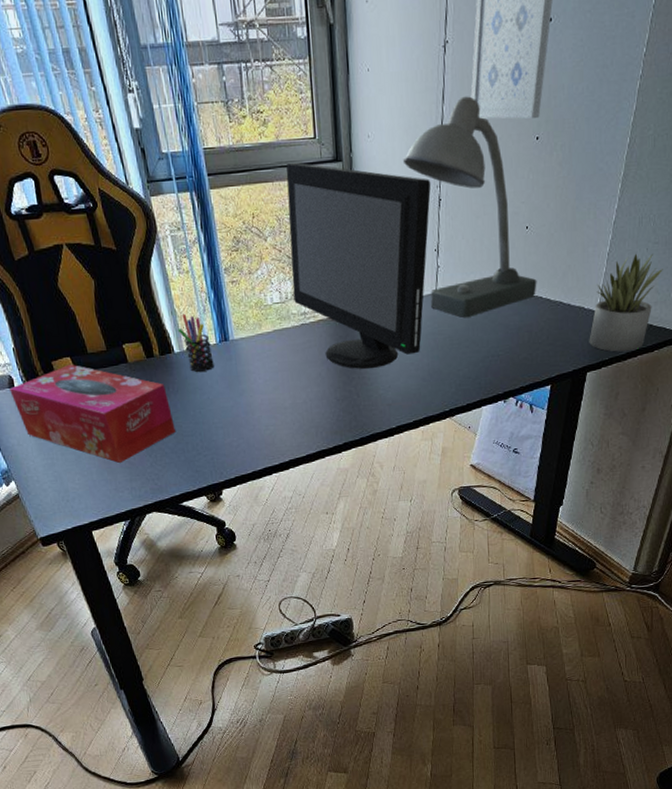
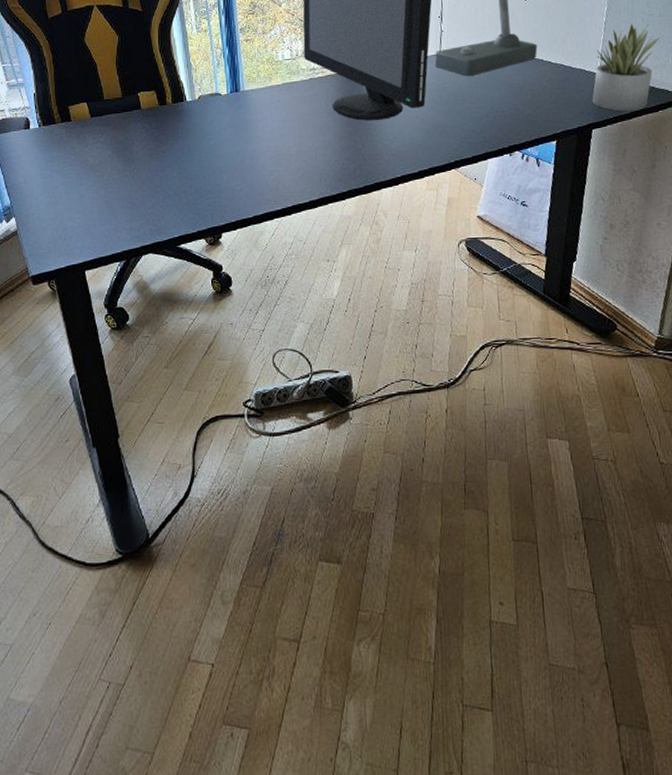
tissue box: present [10,364,175,464] -> none [25,109,180,204]
pen holder: present [178,313,214,372] -> none [192,66,223,119]

